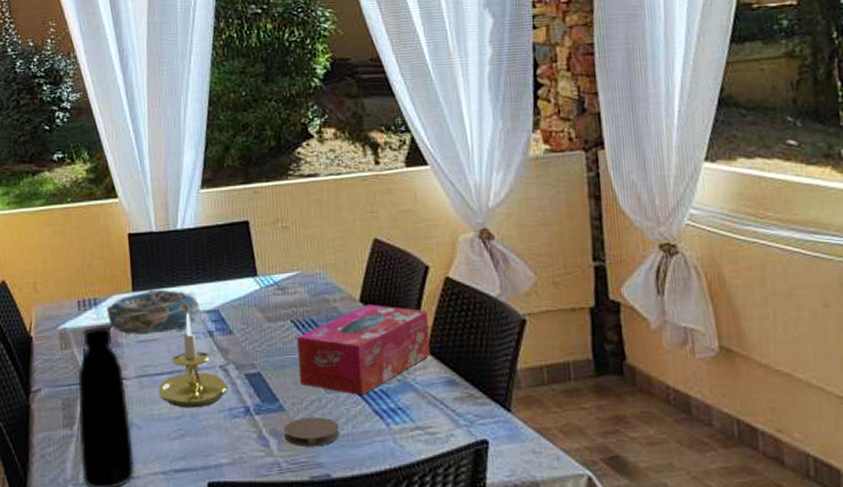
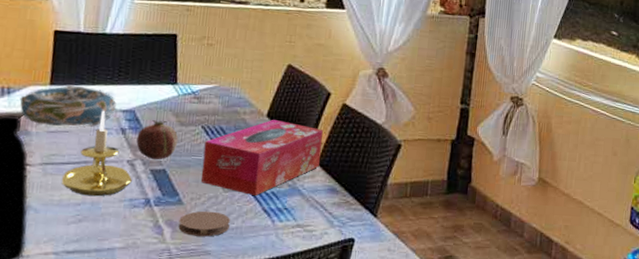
fruit: none [225,318,269,363] -> present [136,120,179,160]

